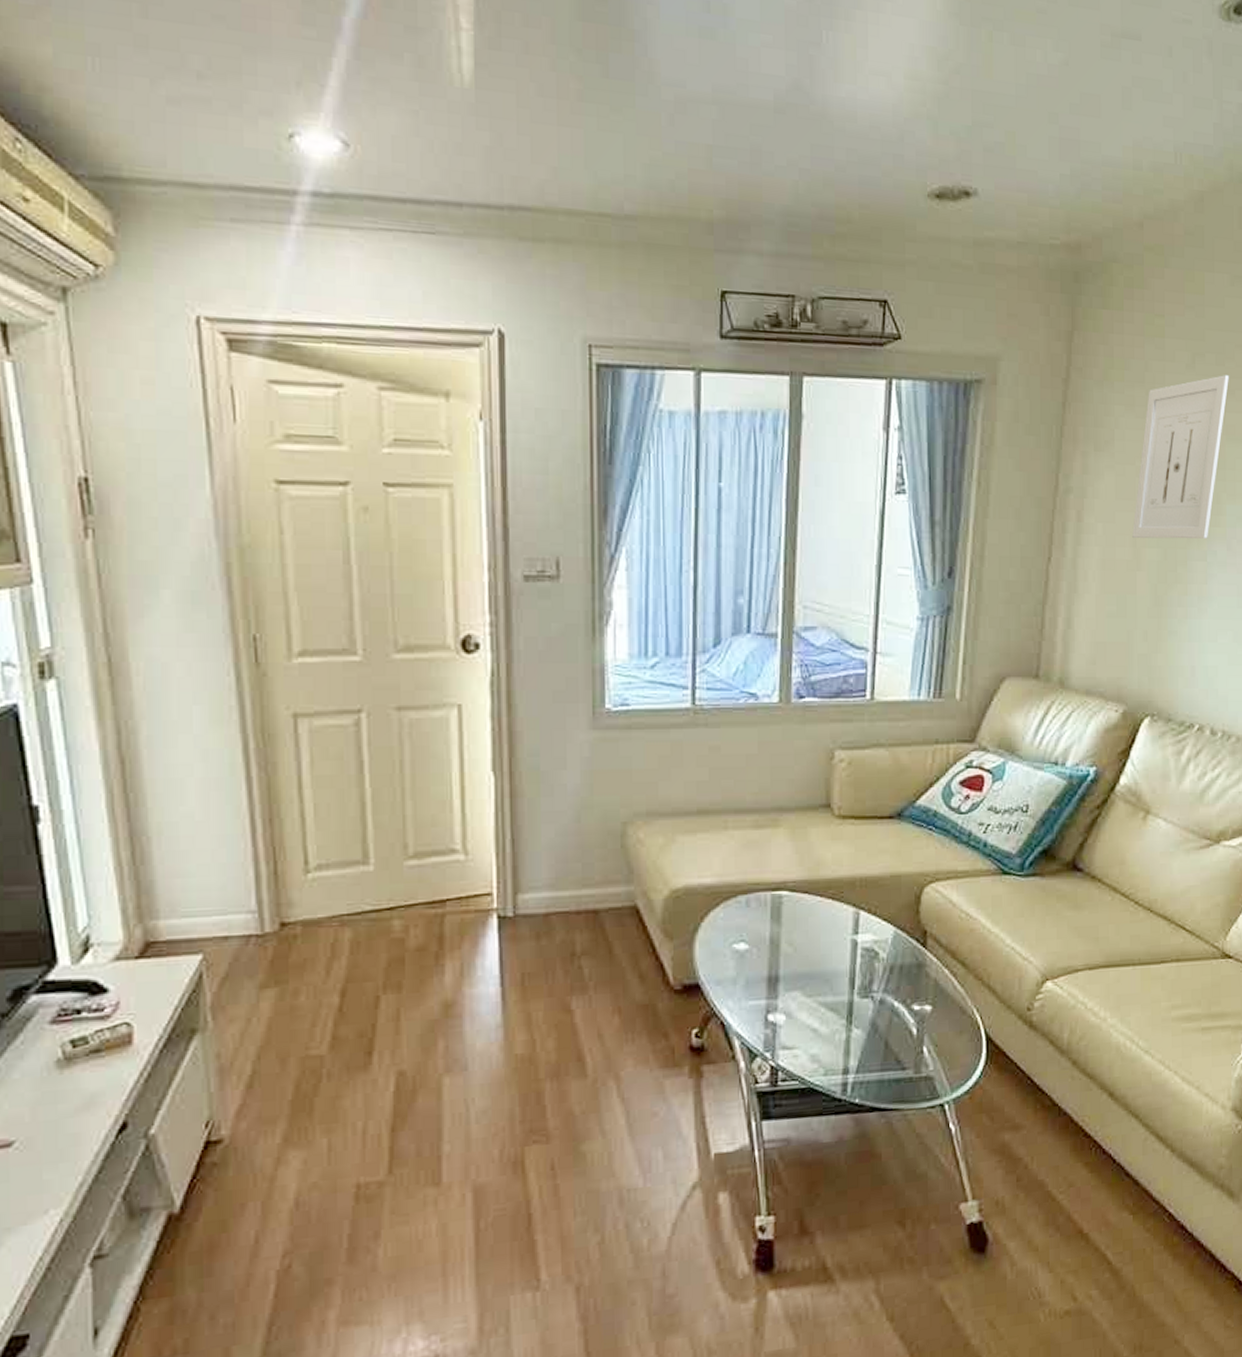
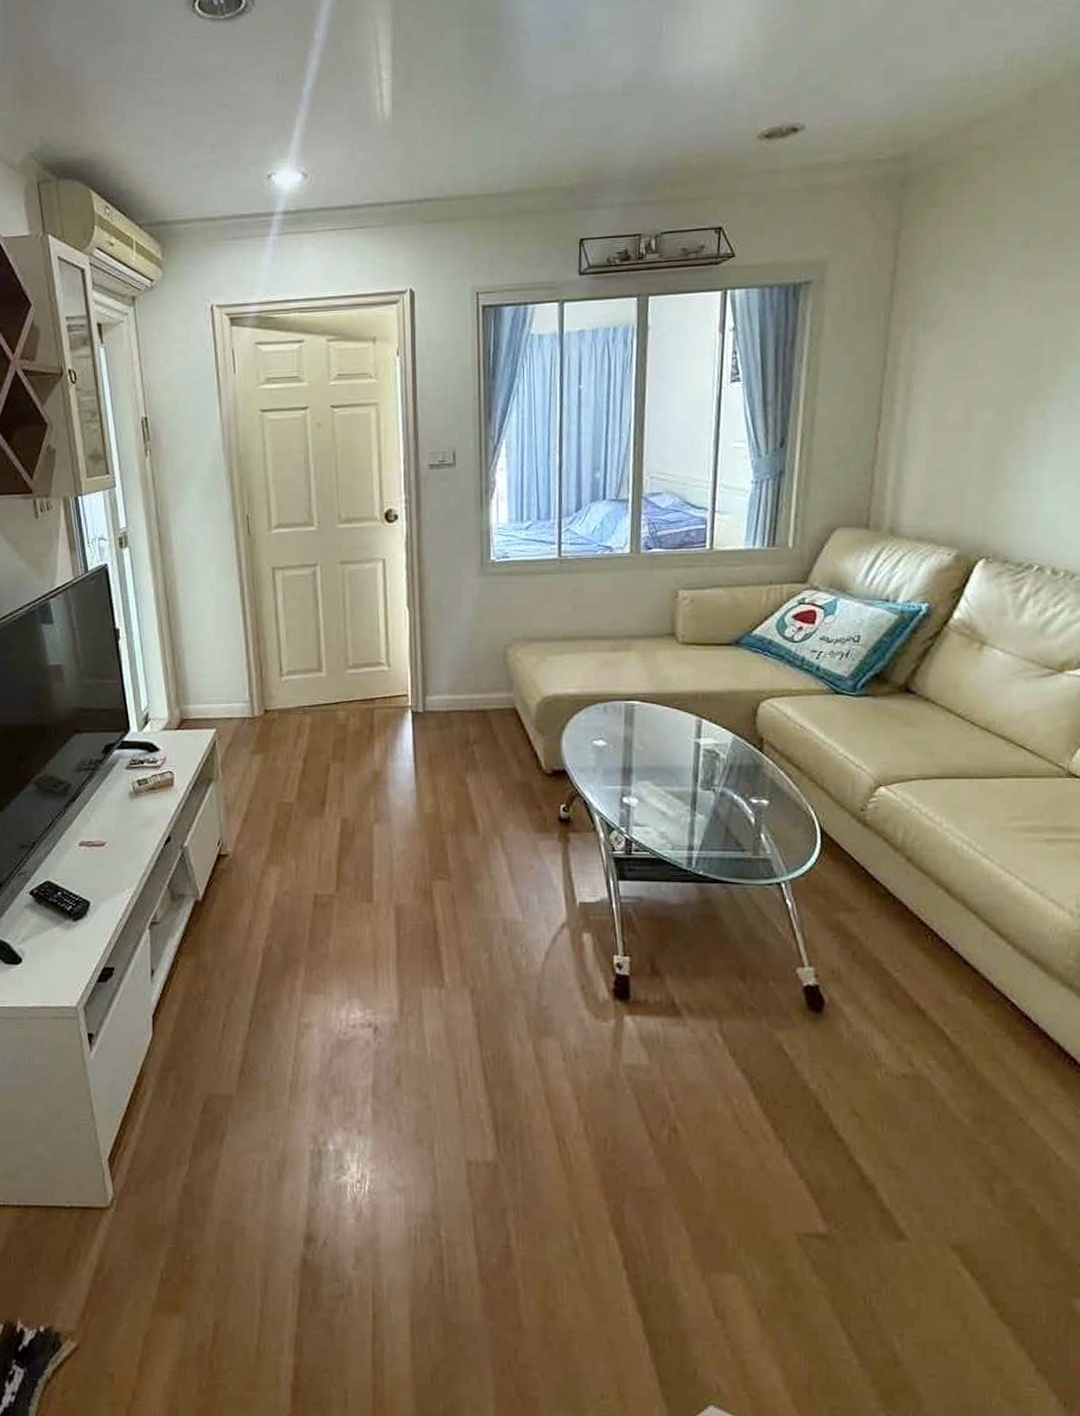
wall art: present [1132,375,1229,539] -> none [964,249,1068,402]

